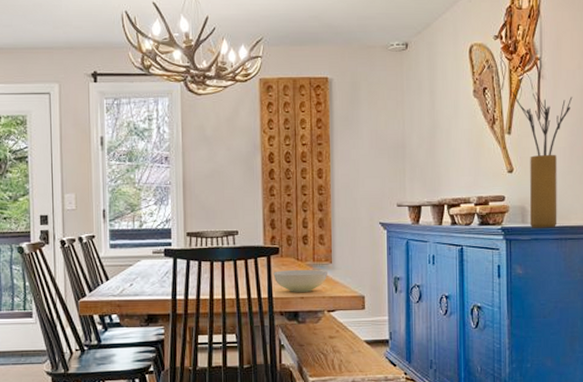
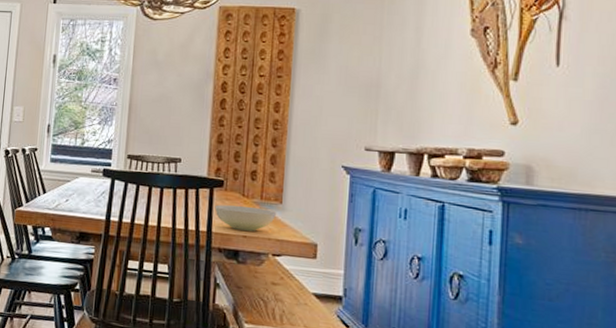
vase: present [512,92,573,228] -> none [522,33,607,195]

